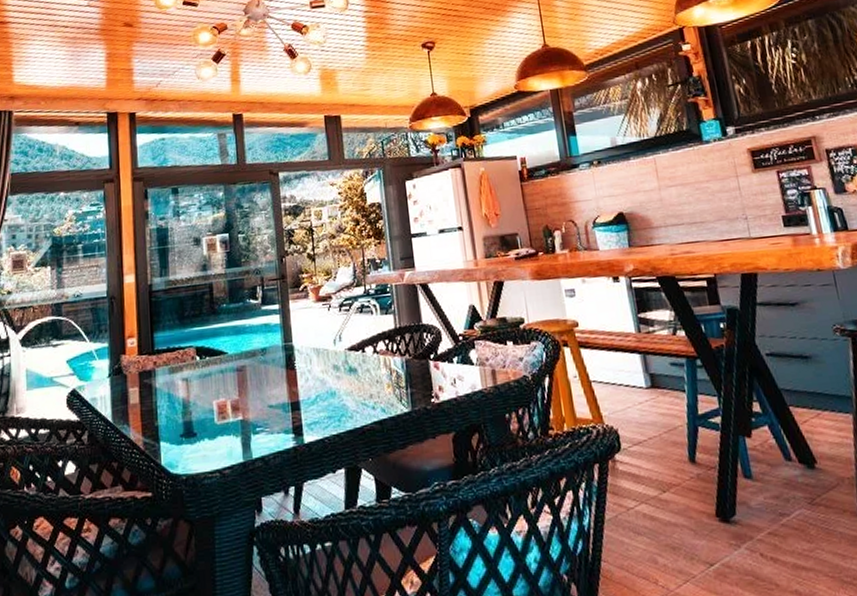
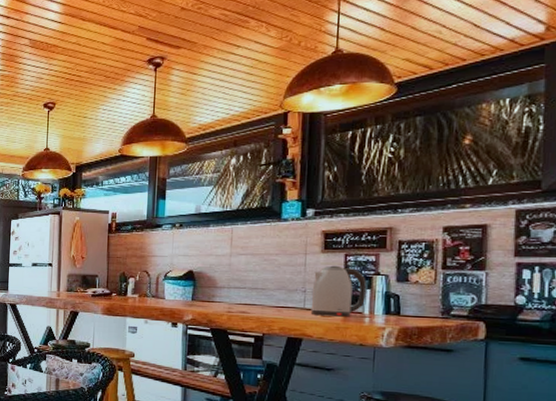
kettle: none [751,184,810,245] -> present [310,265,366,317]

